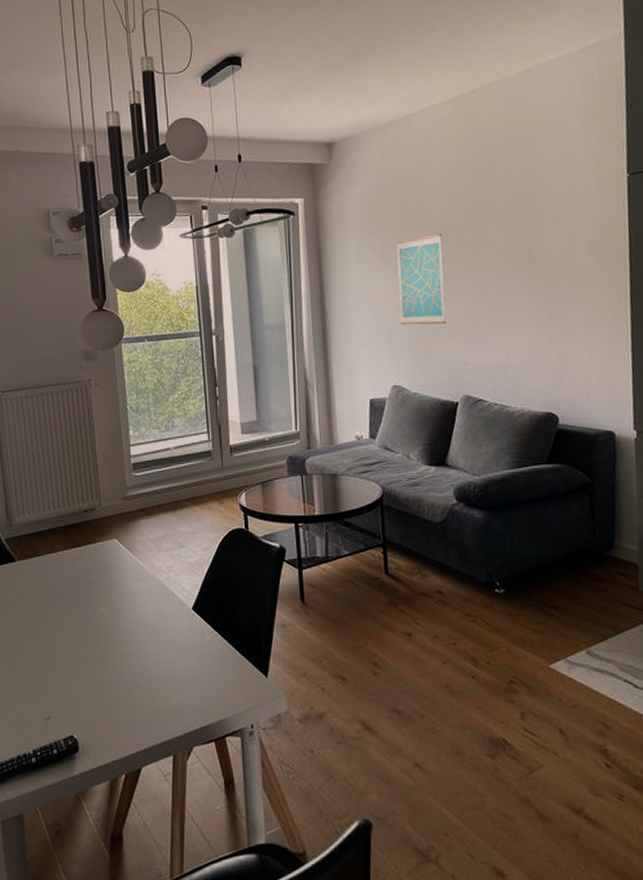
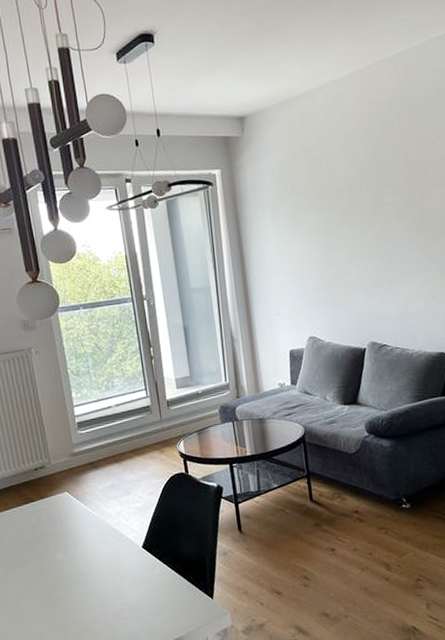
wall art: present [396,234,446,325] -> none [306,199,353,283]

